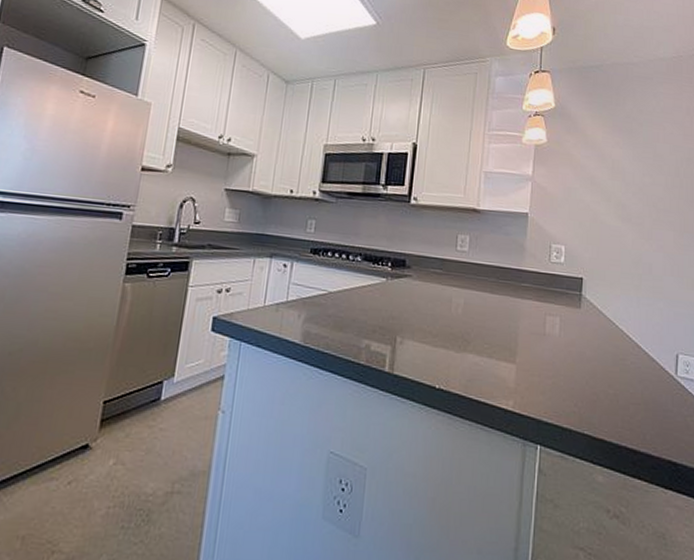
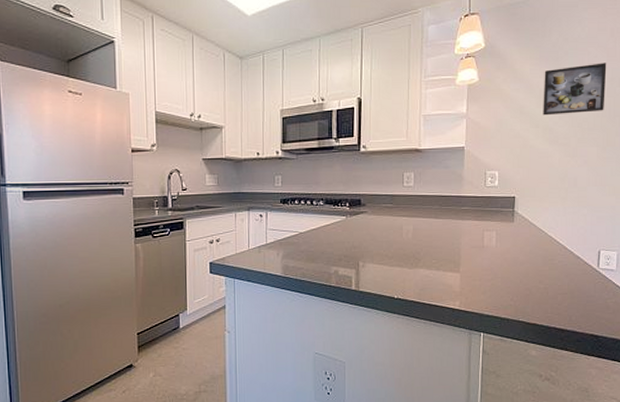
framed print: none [615,140,683,193] -> present [543,63,607,116]

